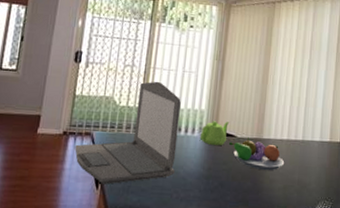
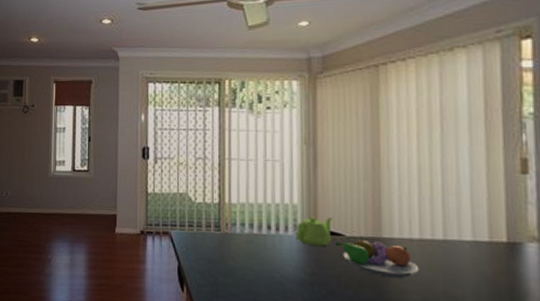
laptop: present [75,81,181,184] -> none [154,173,270,287]

